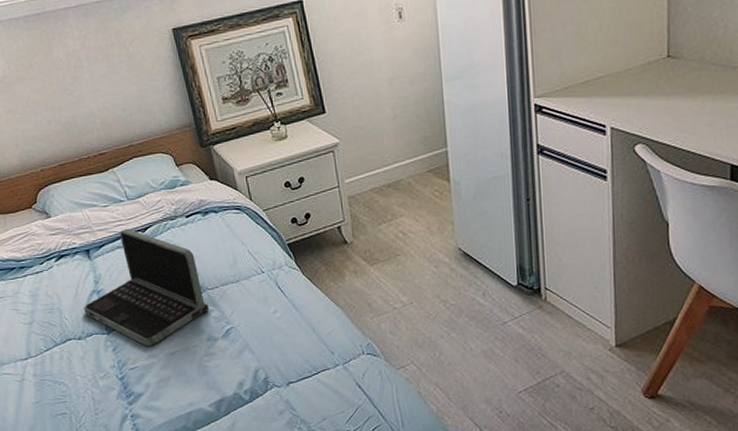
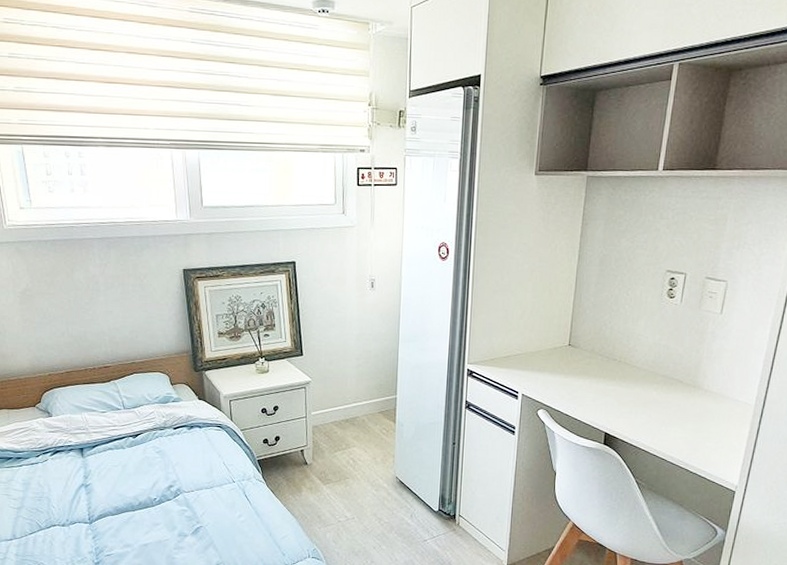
laptop: present [84,228,209,346] -> none [71,433,183,537]

